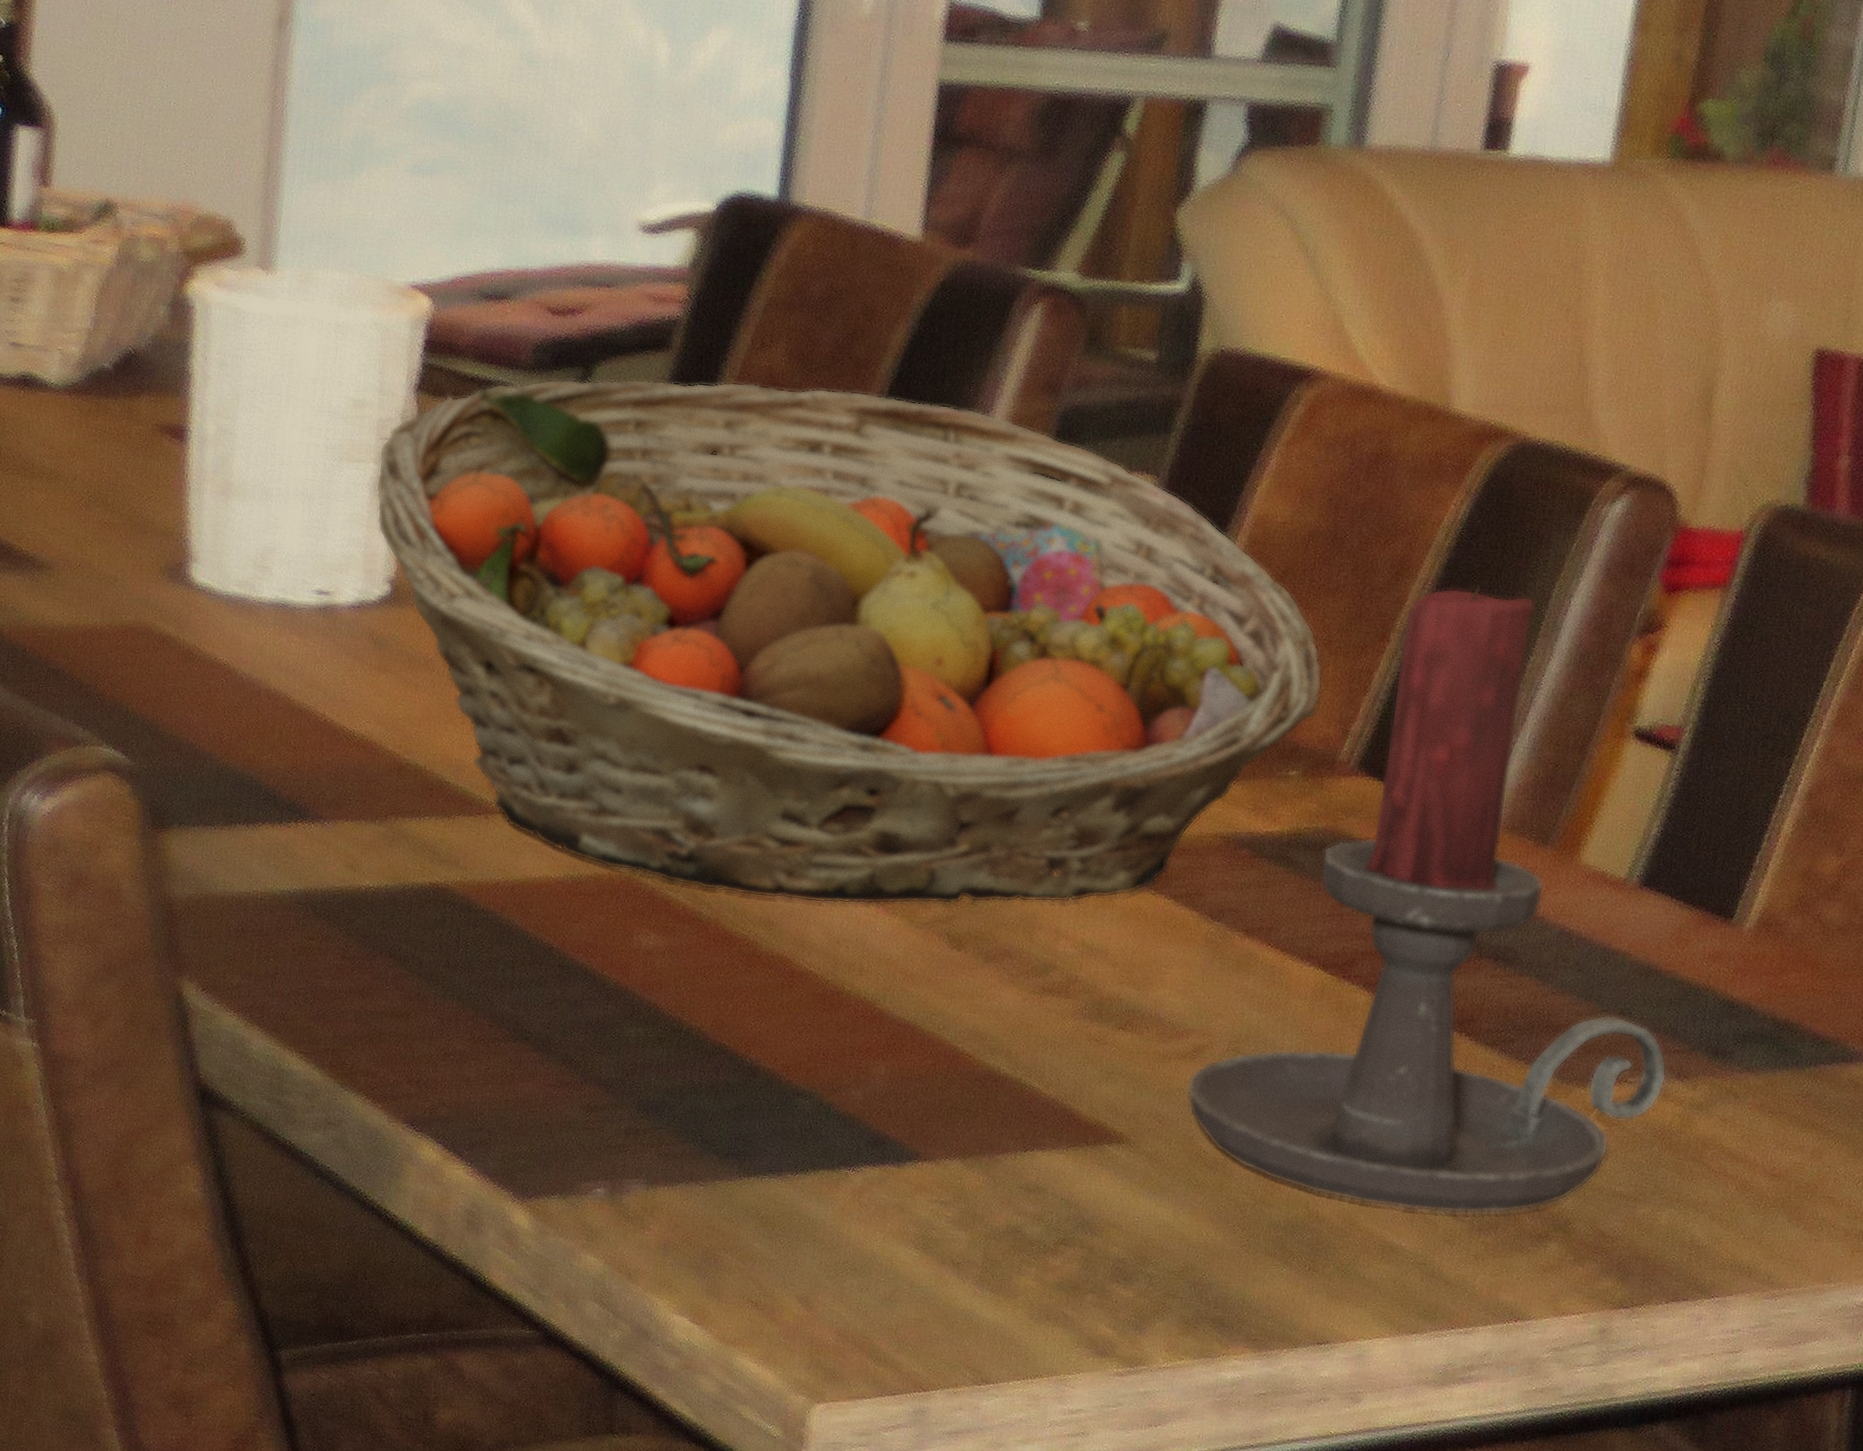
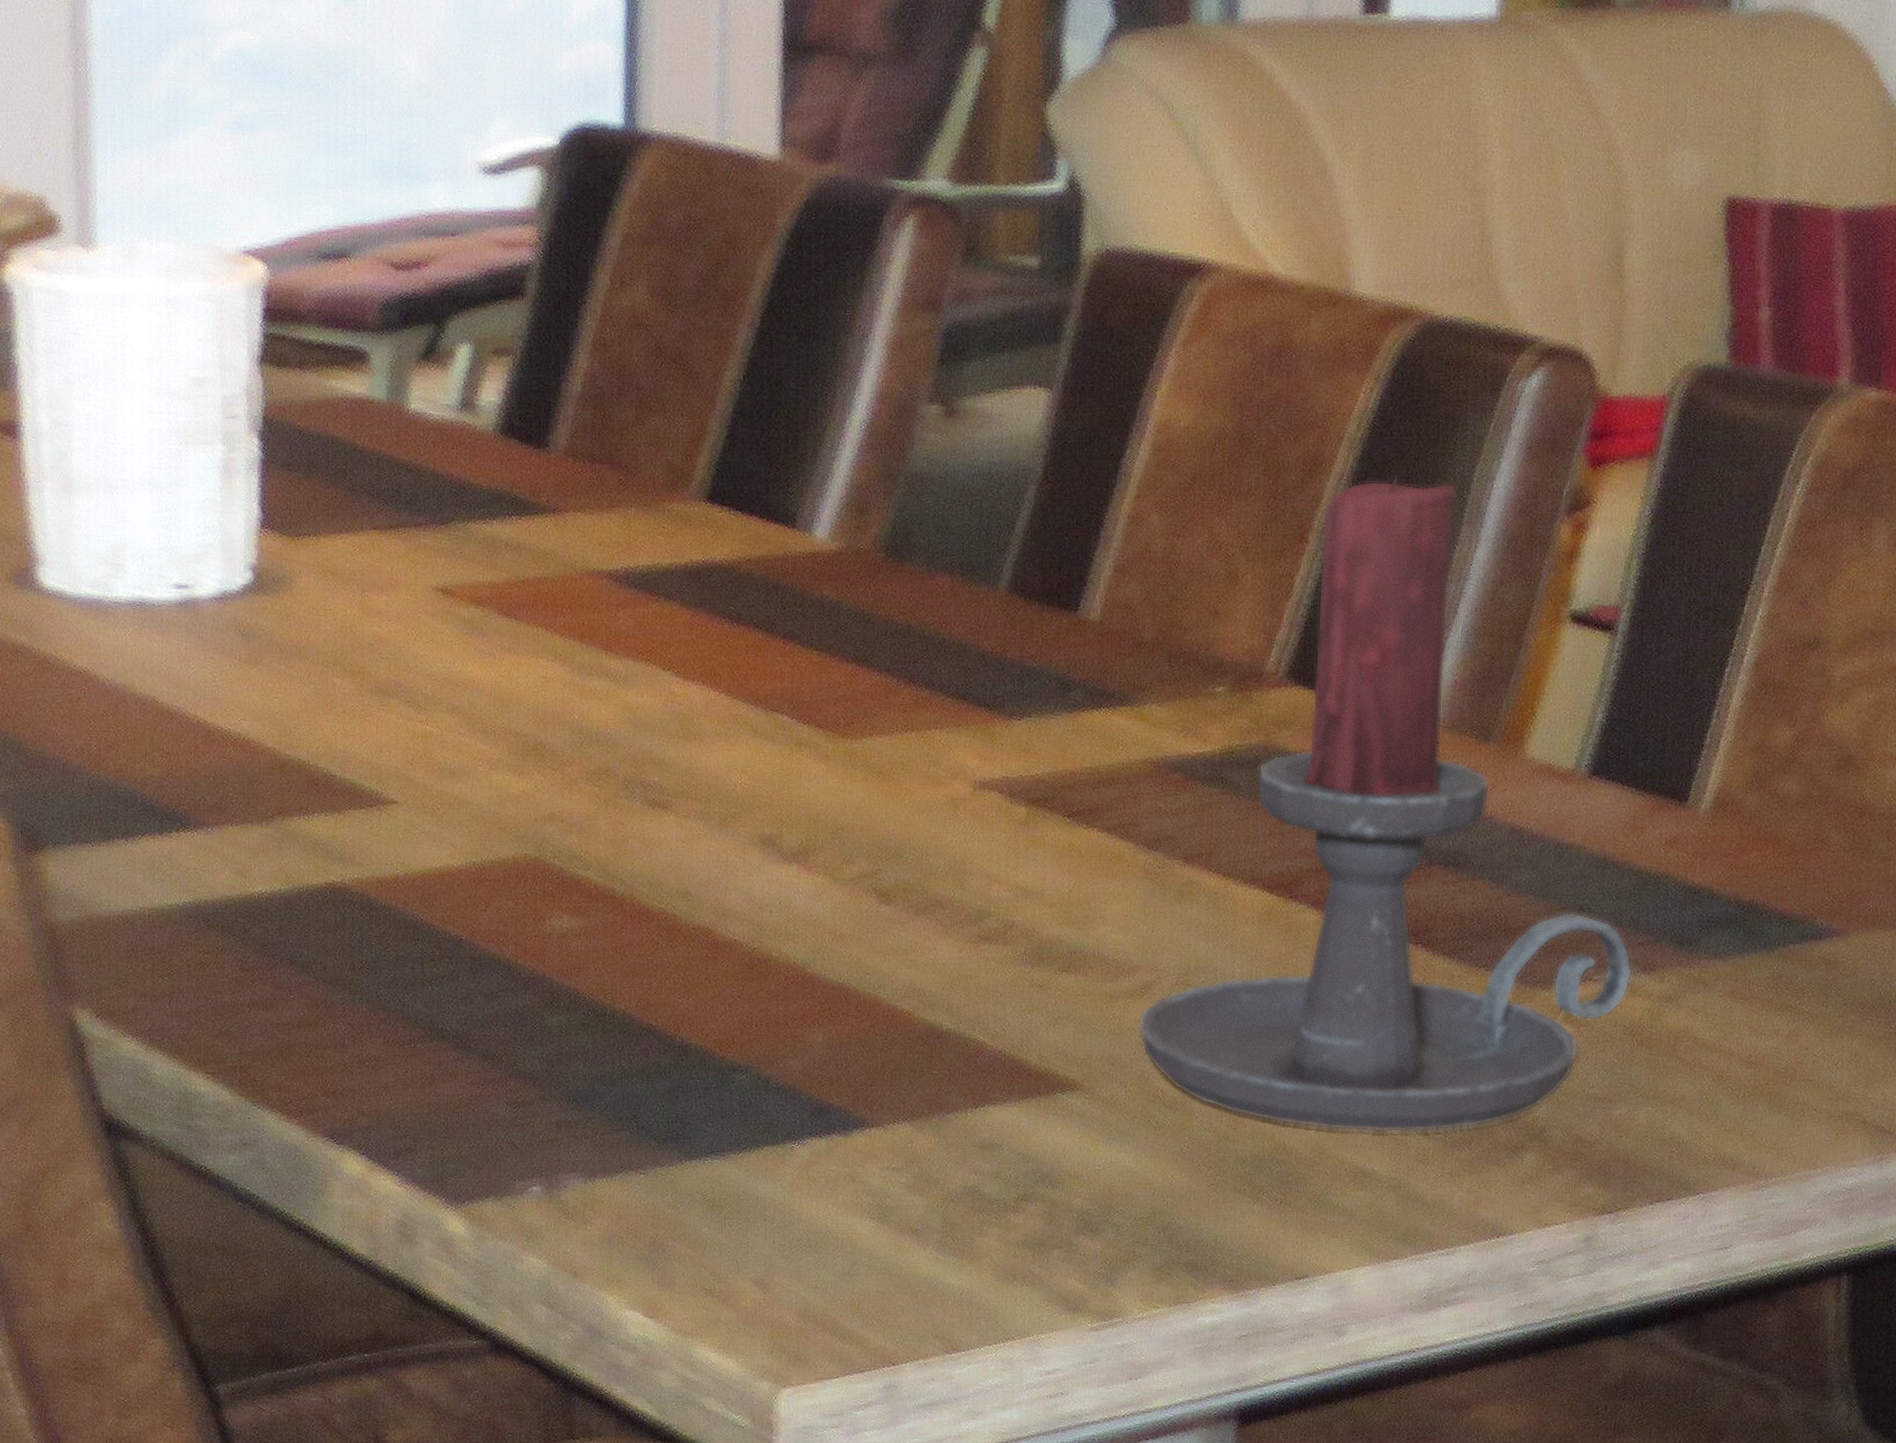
fruit basket: present [375,379,1323,905] -> none [226,325,1242,868]

